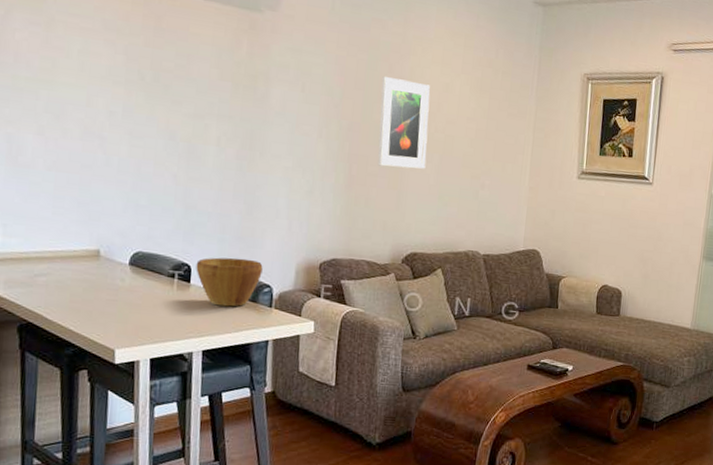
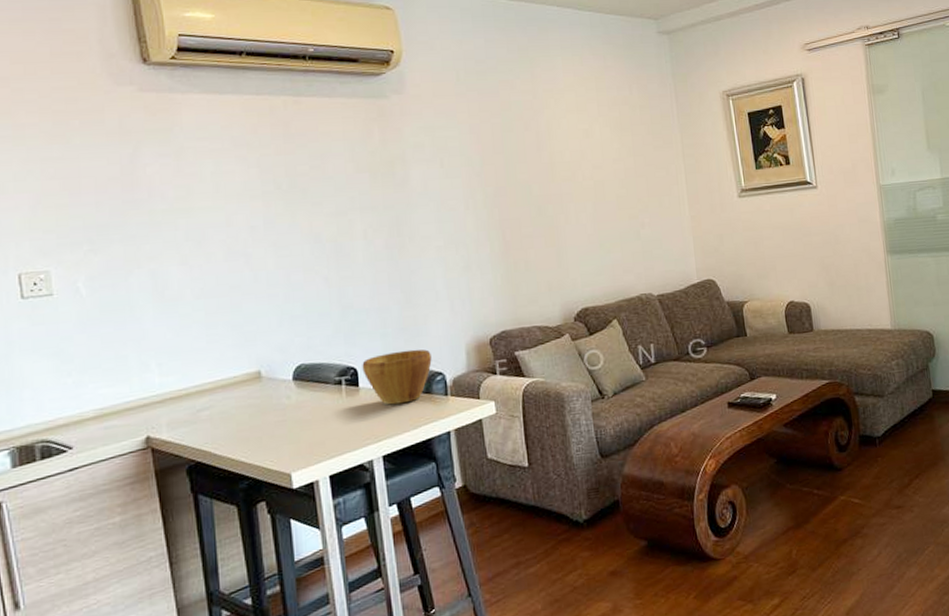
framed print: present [378,76,430,169] -> none [519,134,581,226]

